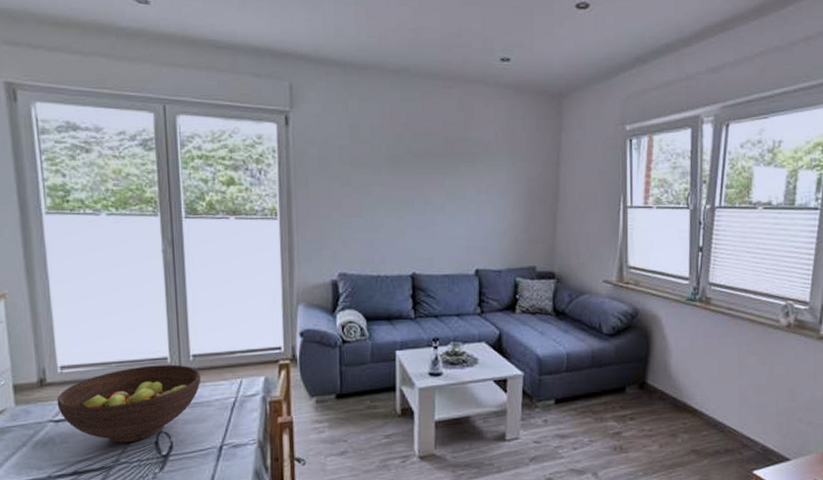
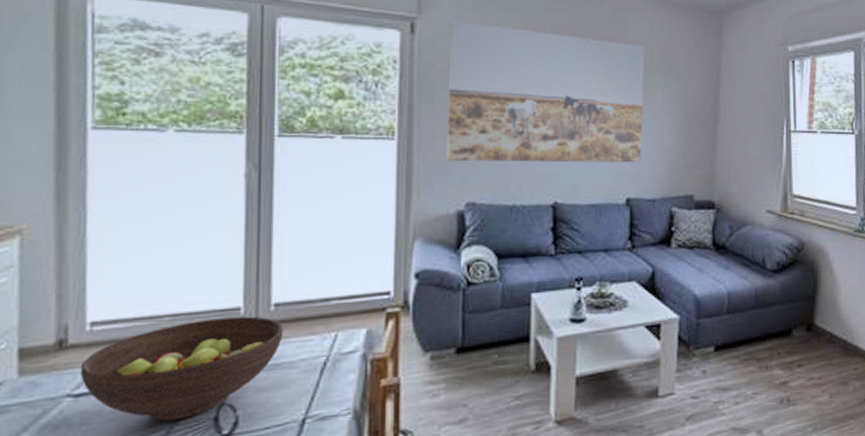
wall art: none [318,112,491,238] -> present [446,20,645,163]

